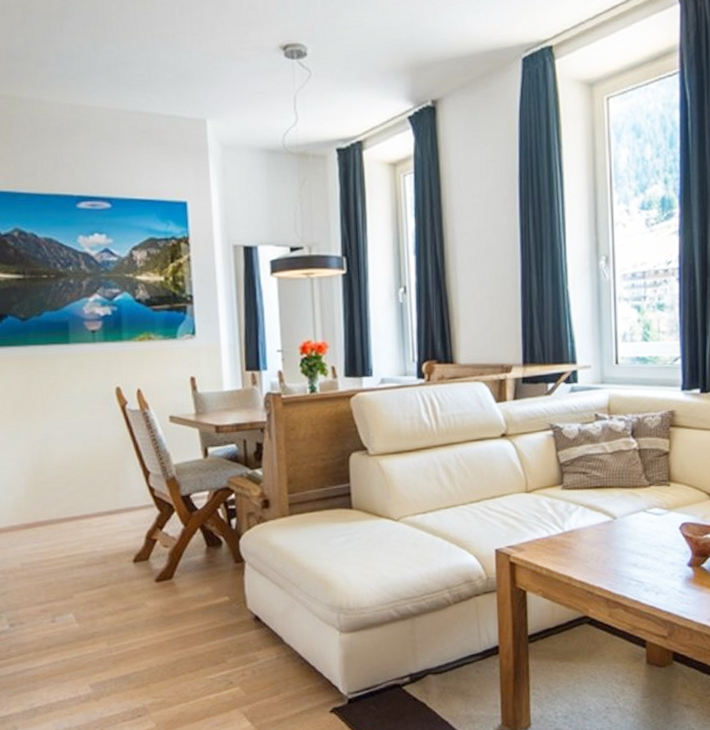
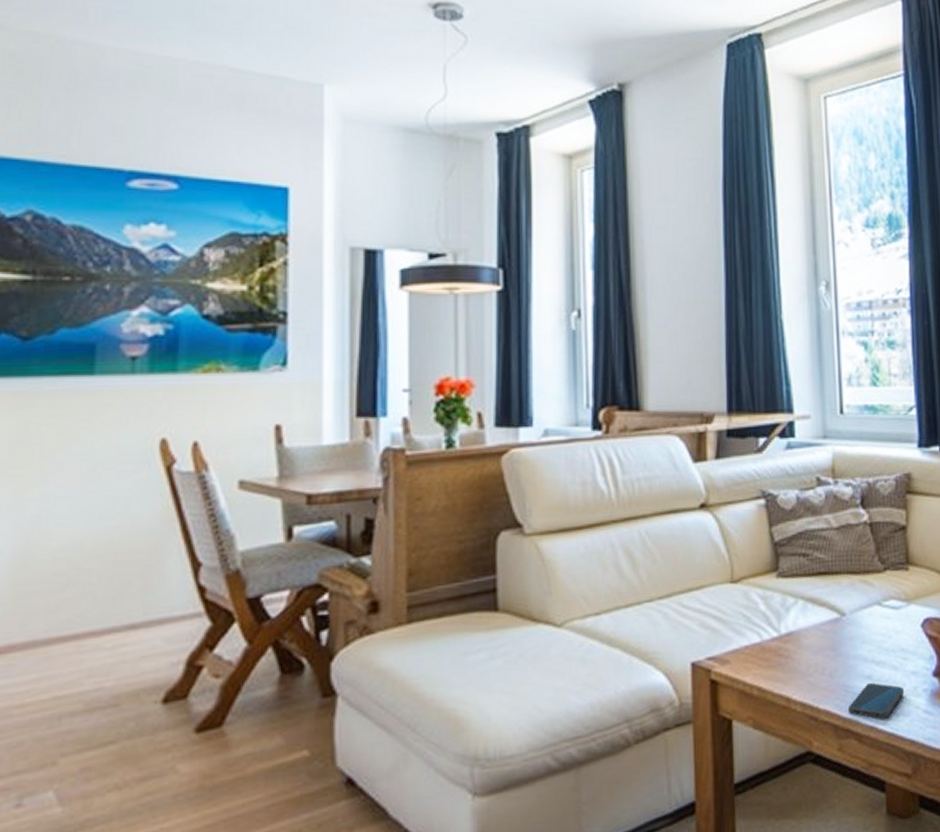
smartphone: none [618,568,664,596] -> present [848,682,905,719]

